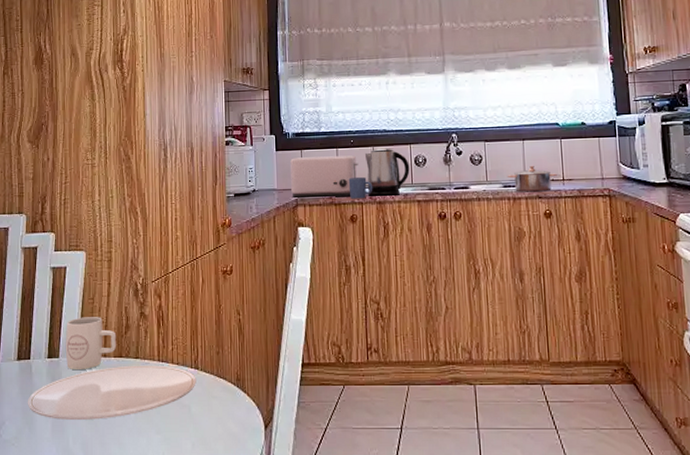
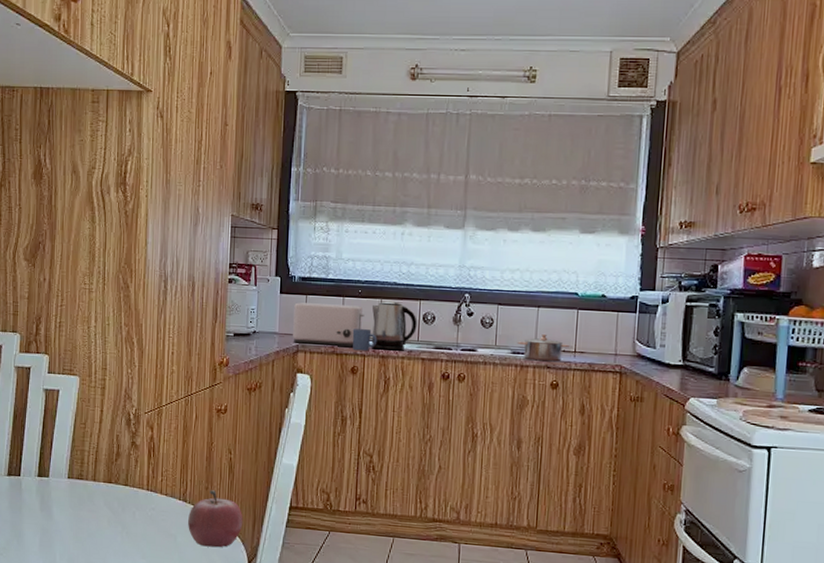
plate: present [27,365,196,420] -> none [16,491,184,540]
mug: present [65,317,117,371] -> none [55,440,107,492]
fruit: none [201,354,257,415] -> present [188,490,243,548]

